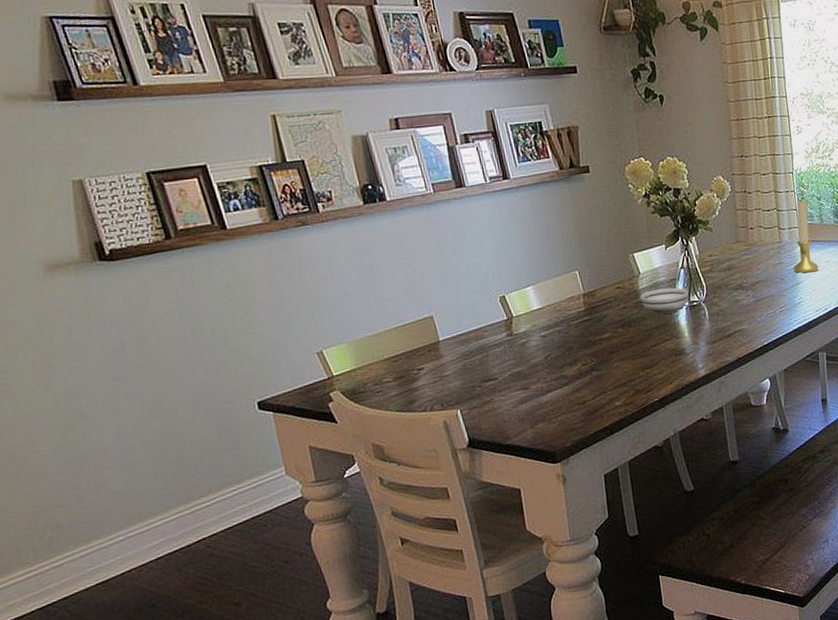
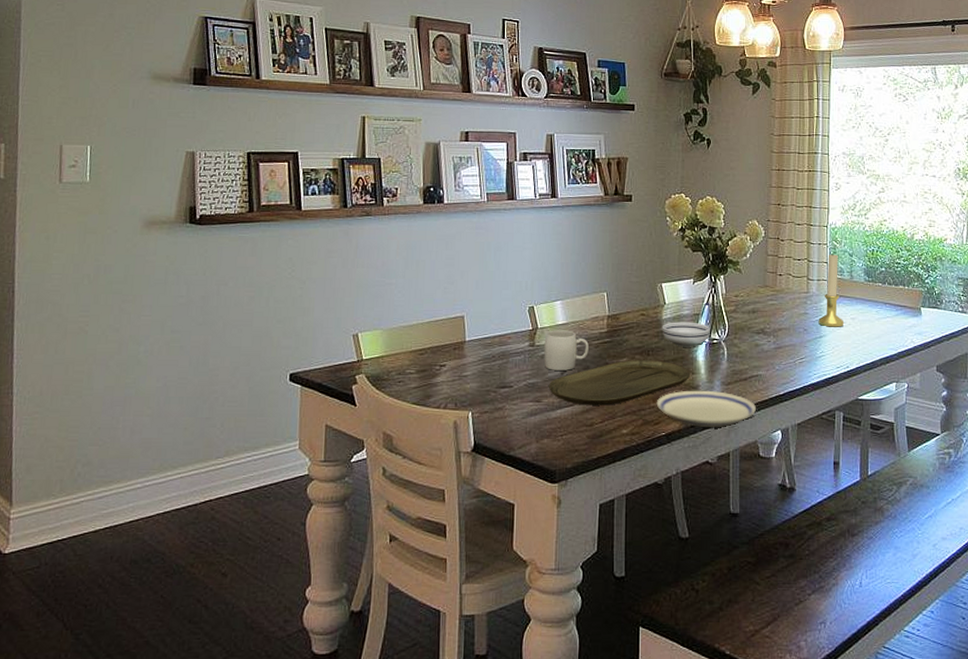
mug: none [522,314,570,357] -> present [544,330,589,371]
placemat: none [534,330,675,386] -> present [549,360,691,405]
plate: none [645,350,743,388] -> present [656,390,756,427]

